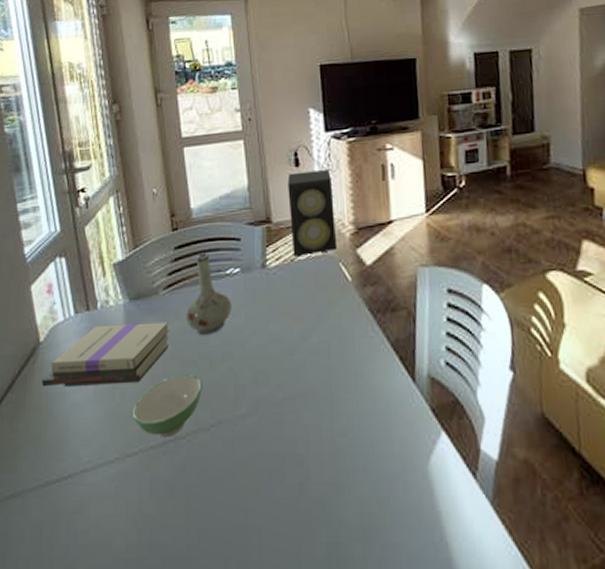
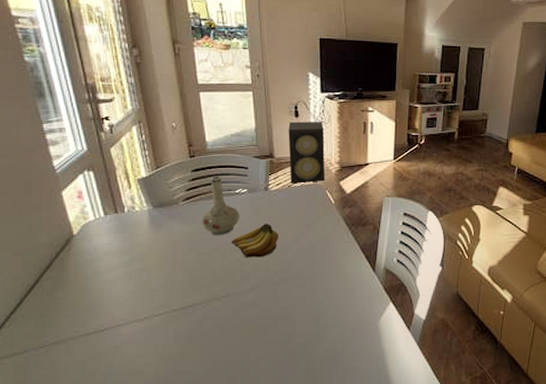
books: present [42,321,170,387] -> none [77,224,188,268]
bowl: present [132,375,202,437] -> none [157,262,215,304]
fruit: none [221,315,281,366] -> present [231,223,278,258]

